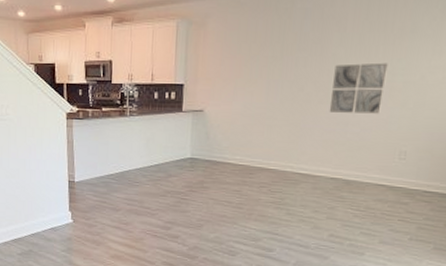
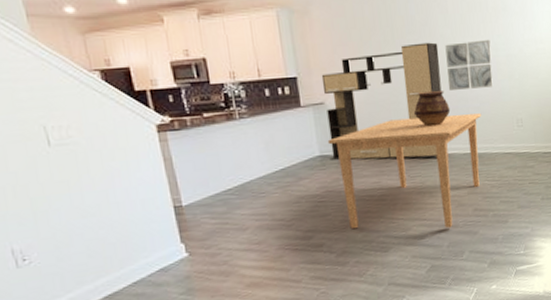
media console: none [198,61,328,177] -> present [321,42,442,161]
dining table: none [199,134,360,248] -> present [327,113,482,229]
ceramic pot: none [288,111,327,146] -> present [414,91,451,127]

